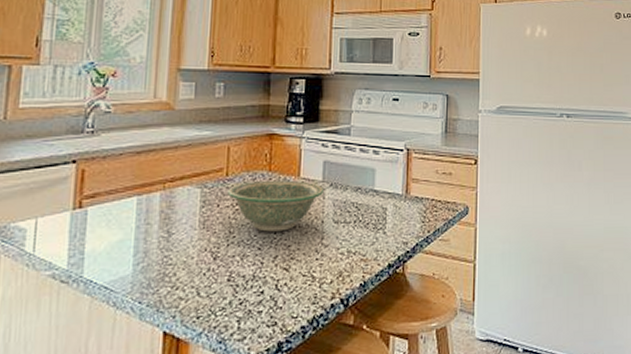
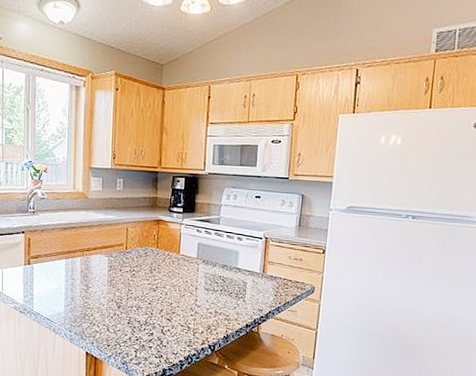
bowl: present [228,180,325,232] -> none [127,254,198,293]

